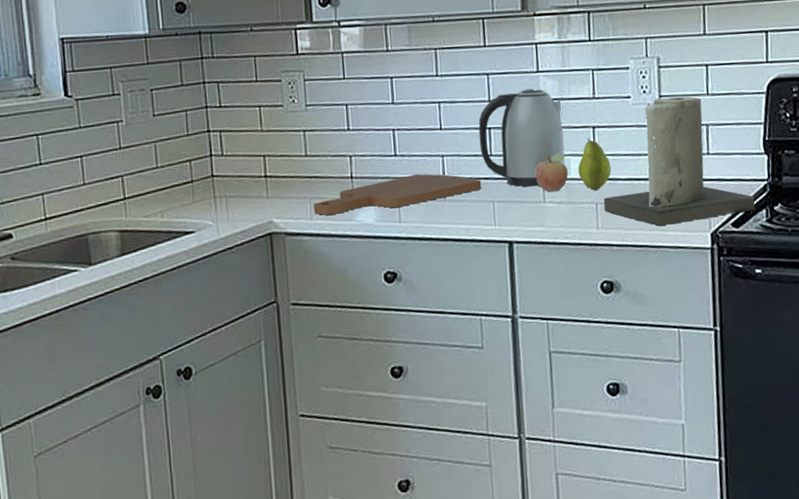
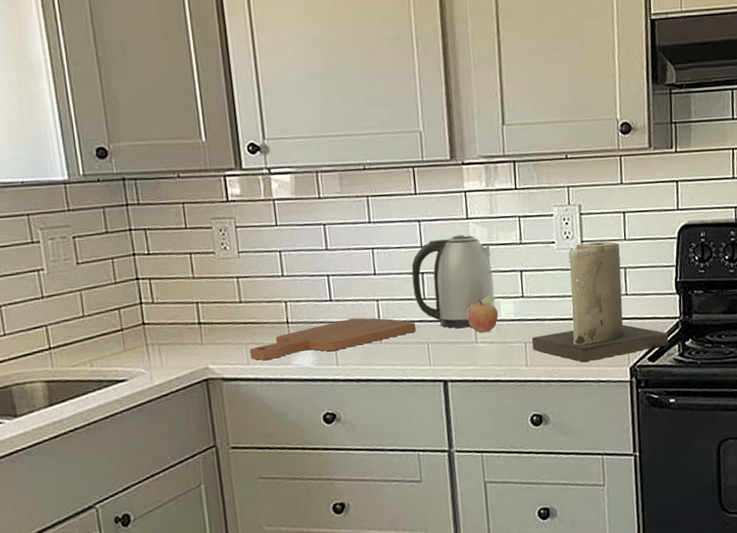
fruit: present [578,137,612,191] -> none [507,280,539,331]

